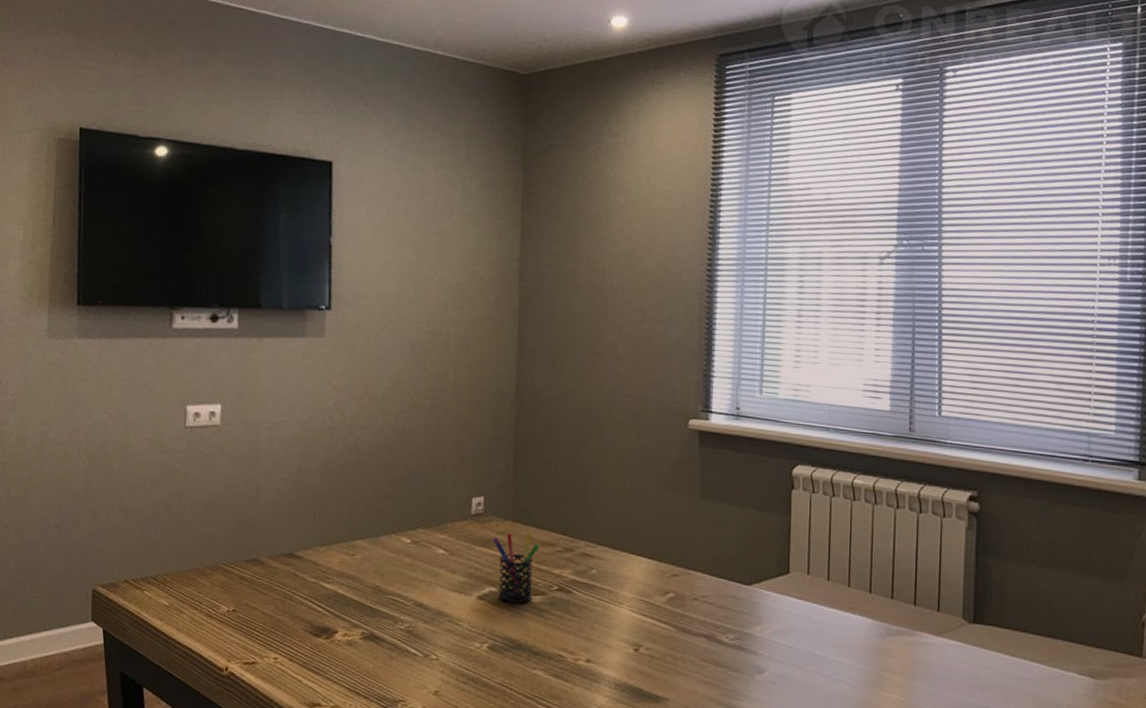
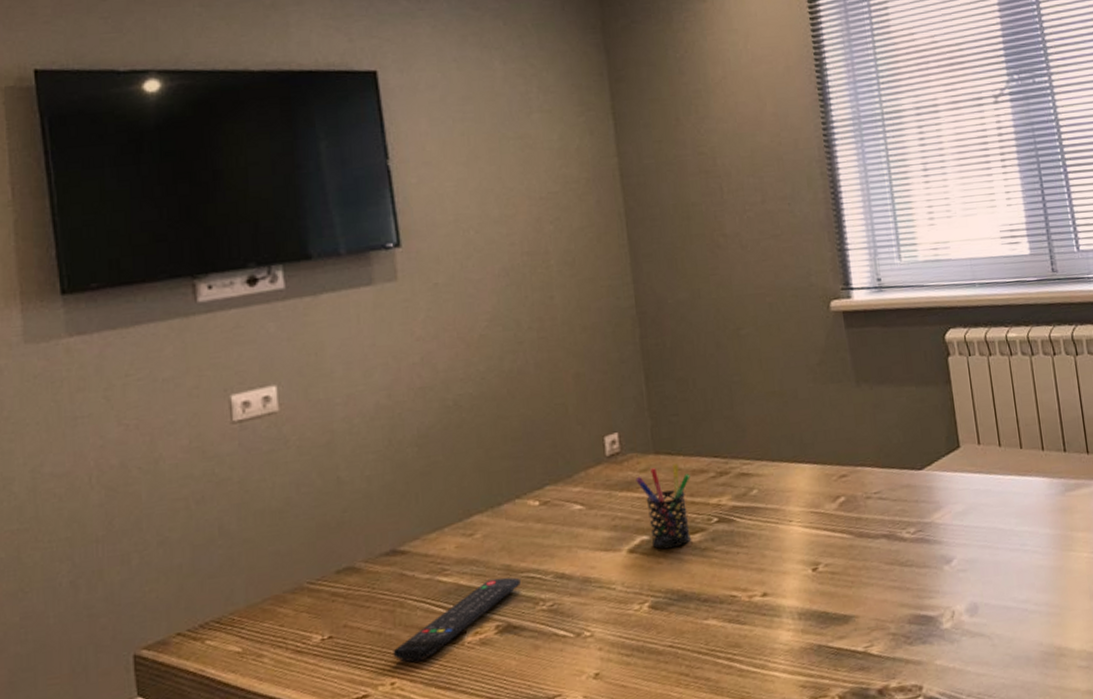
remote control: none [279,594,386,647] -> present [393,577,521,663]

